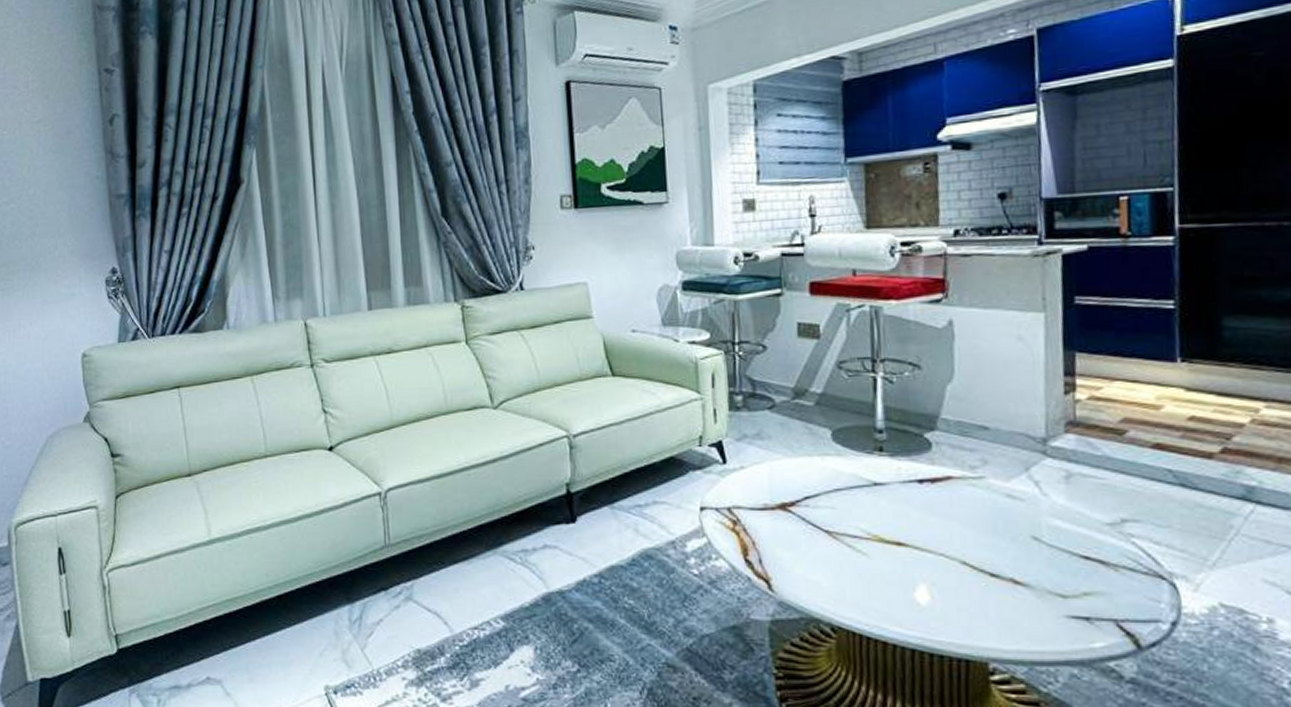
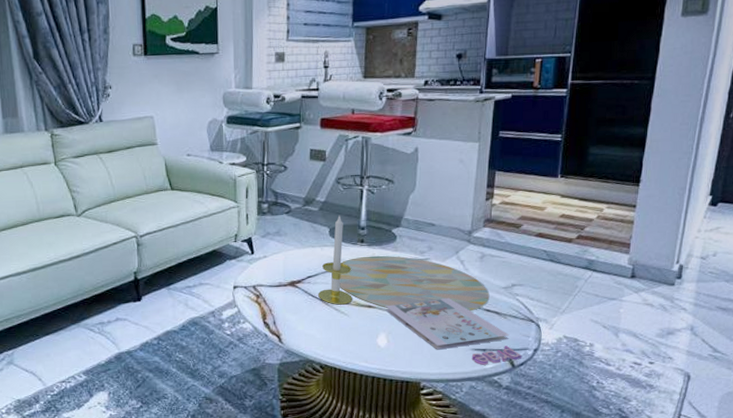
candle: none [821,411,872,540] -> present [318,214,352,305]
decorative tray: none [851,470,1087,558] -> present [339,255,490,312]
magazine: none [923,535,1153,642] -> present [385,297,523,365]

